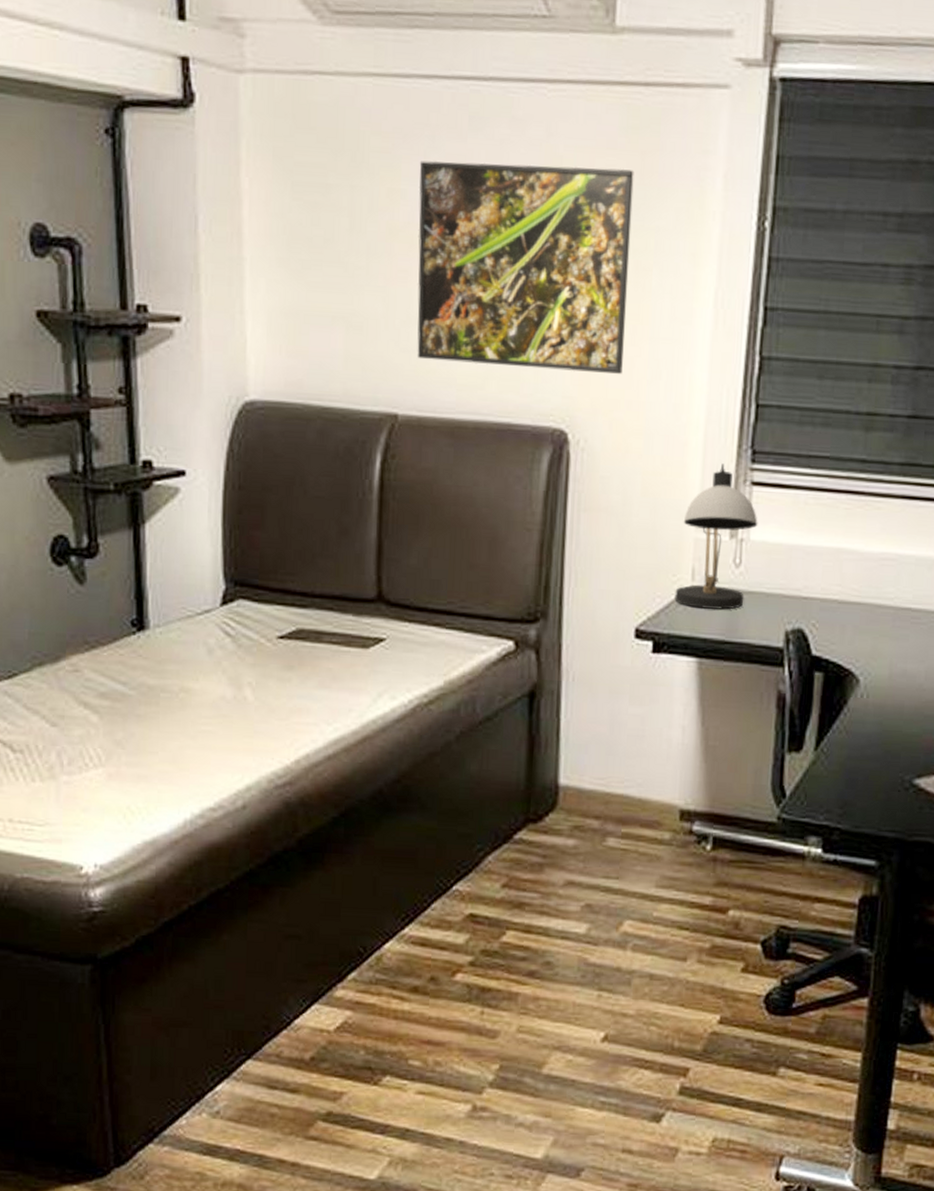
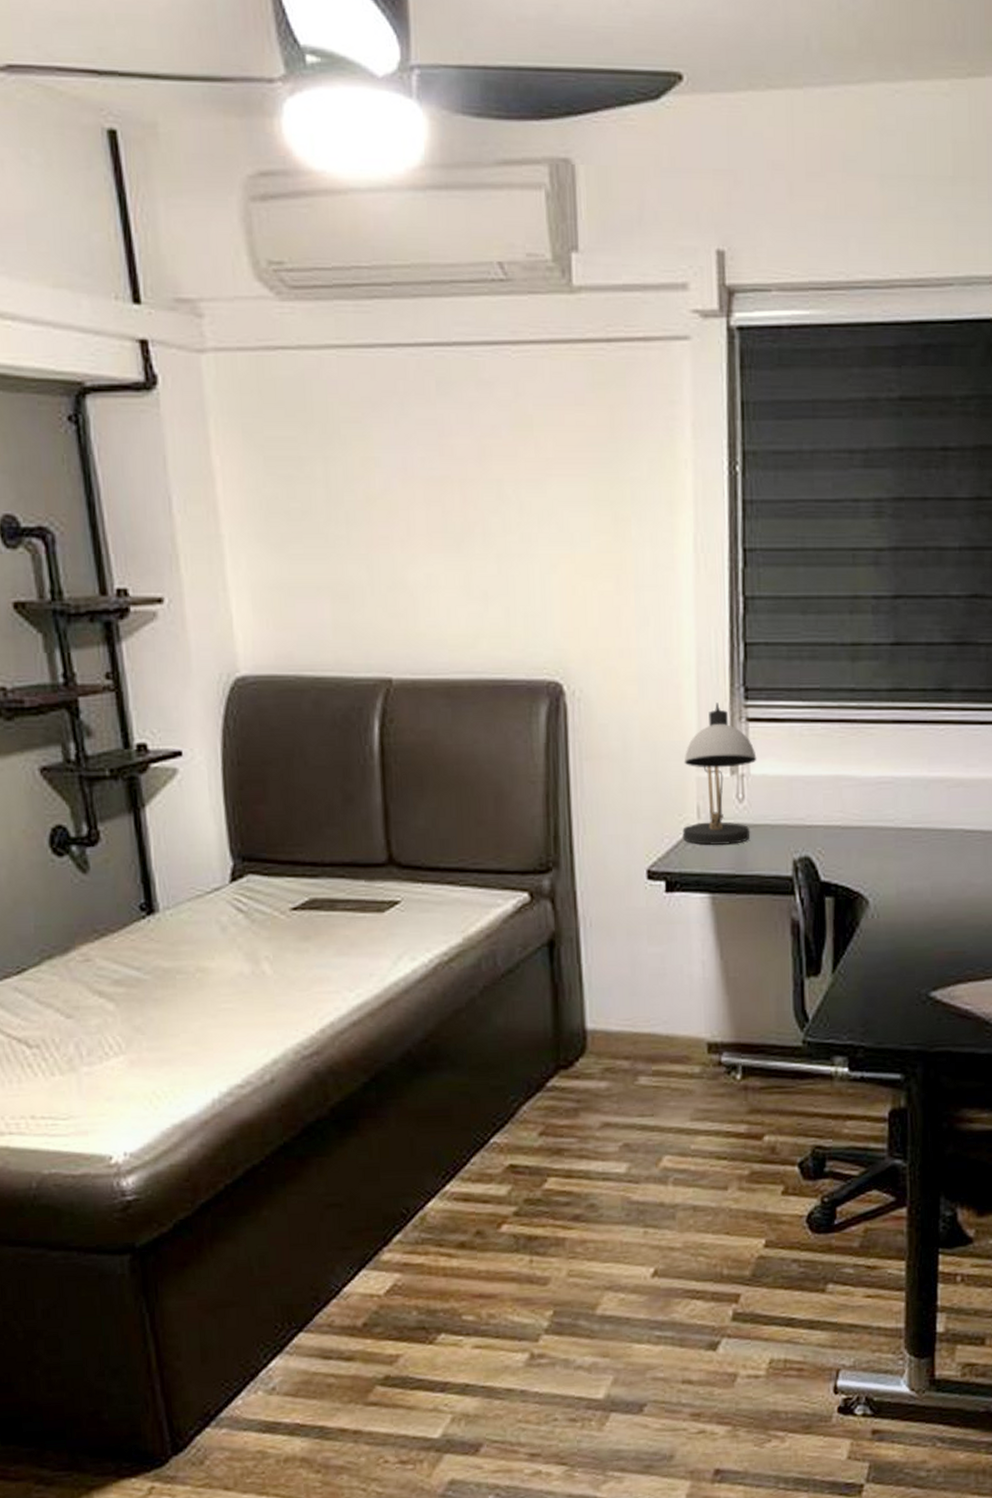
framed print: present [417,160,634,374] -> none [390,424,611,624]

